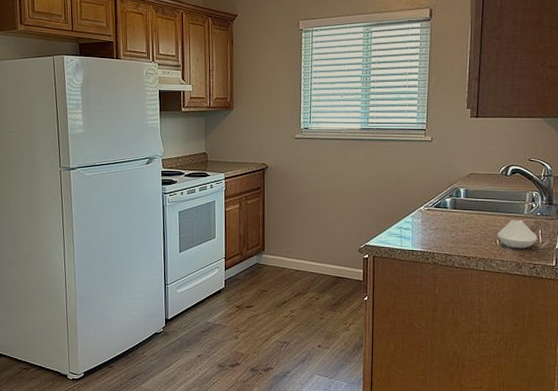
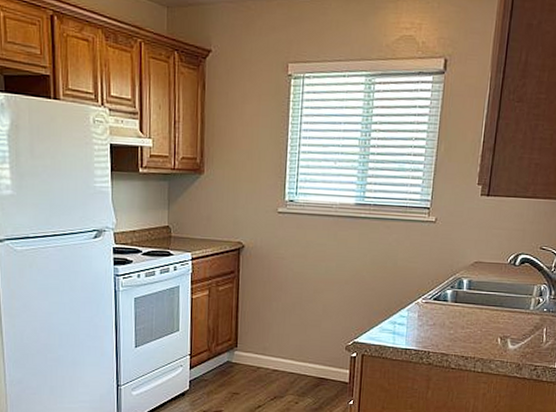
spoon rest: present [498,219,537,249] -> none [499,315,542,349]

